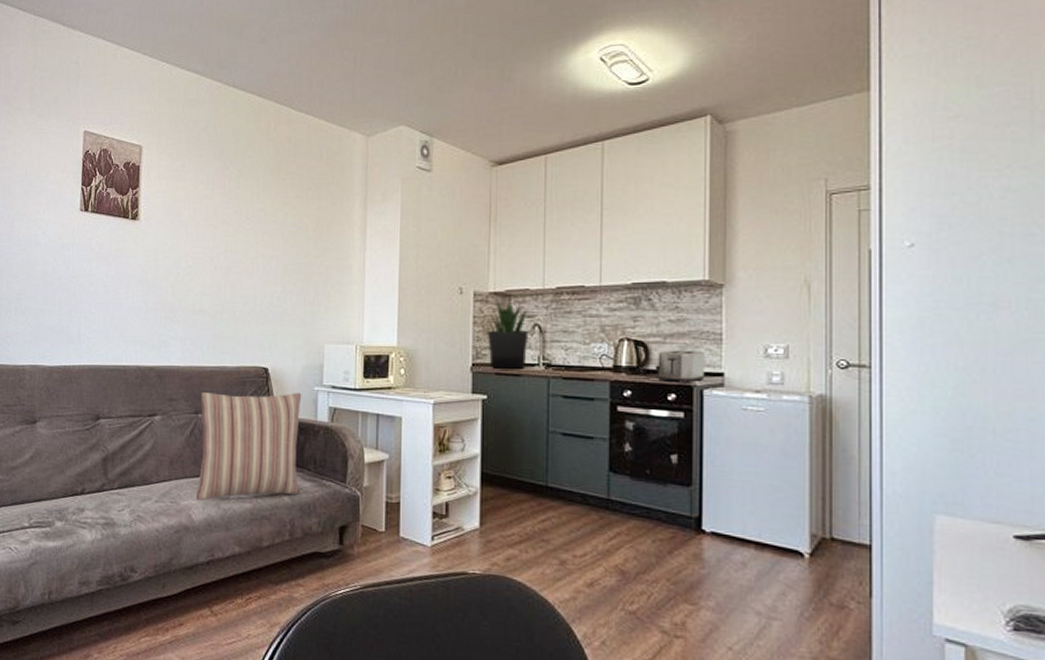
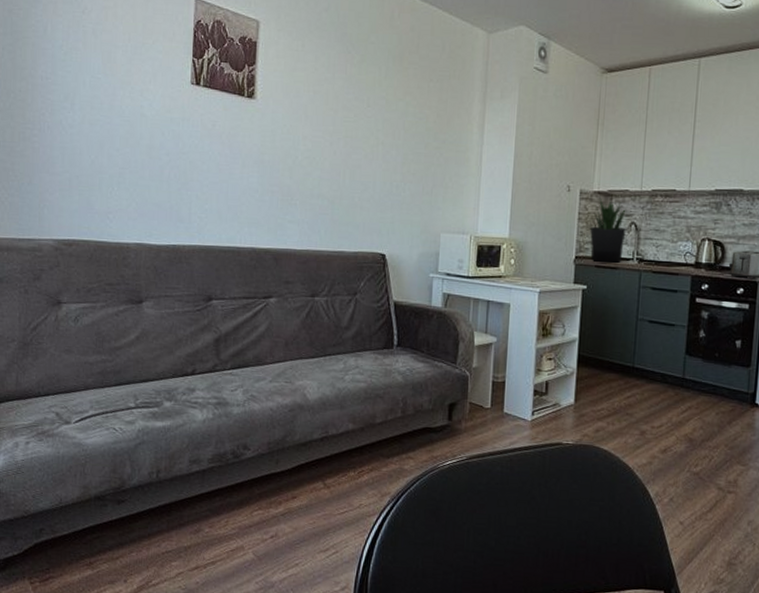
pillow: present [196,392,302,500] -> none [311,276,418,380]

